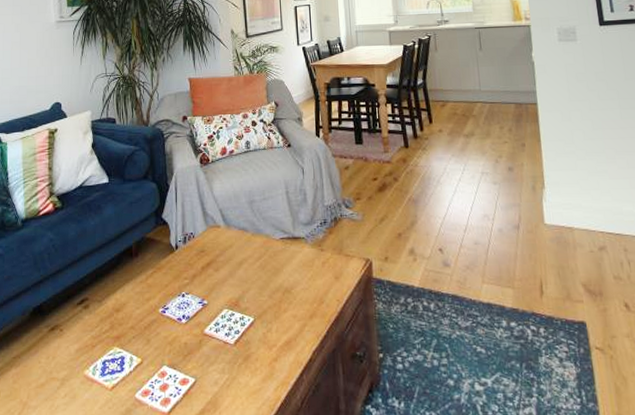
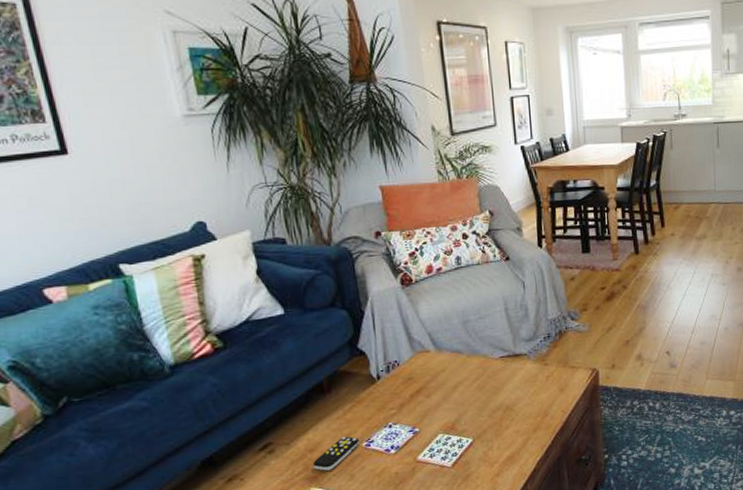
remote control: none [118,301,157,332] -> present [312,436,360,471]

